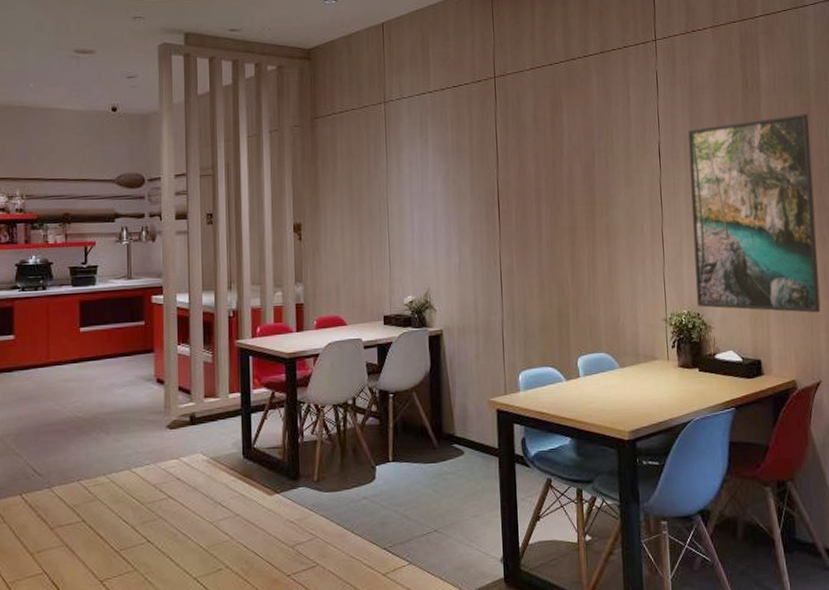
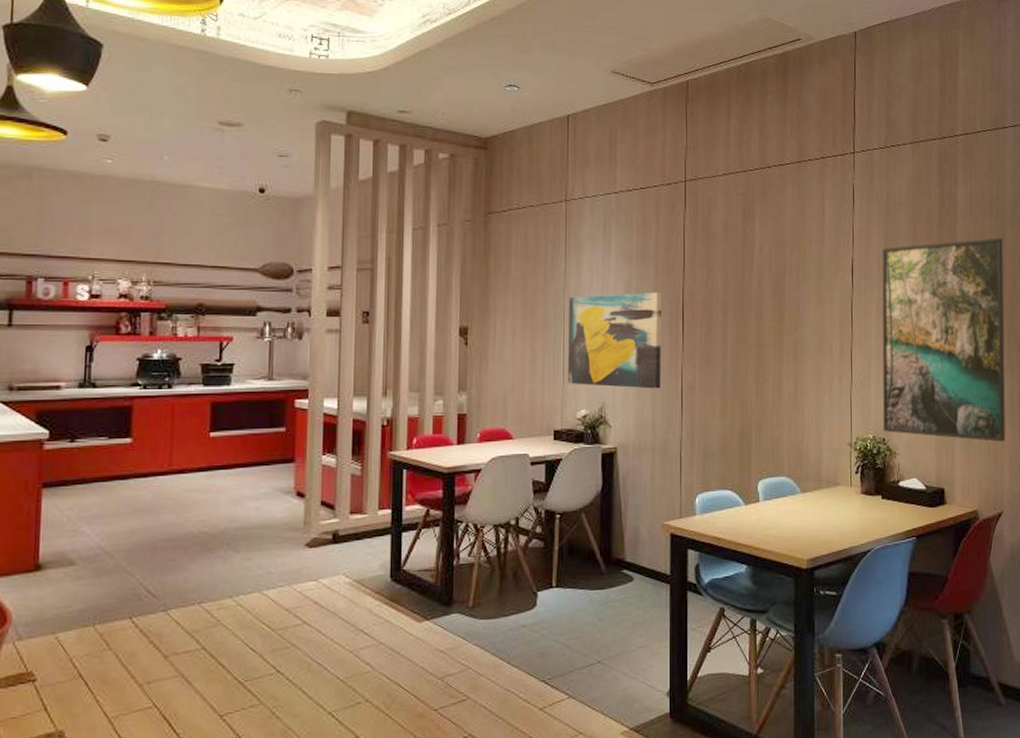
wall art: none [391,183,481,274] -> present [567,292,661,389]

